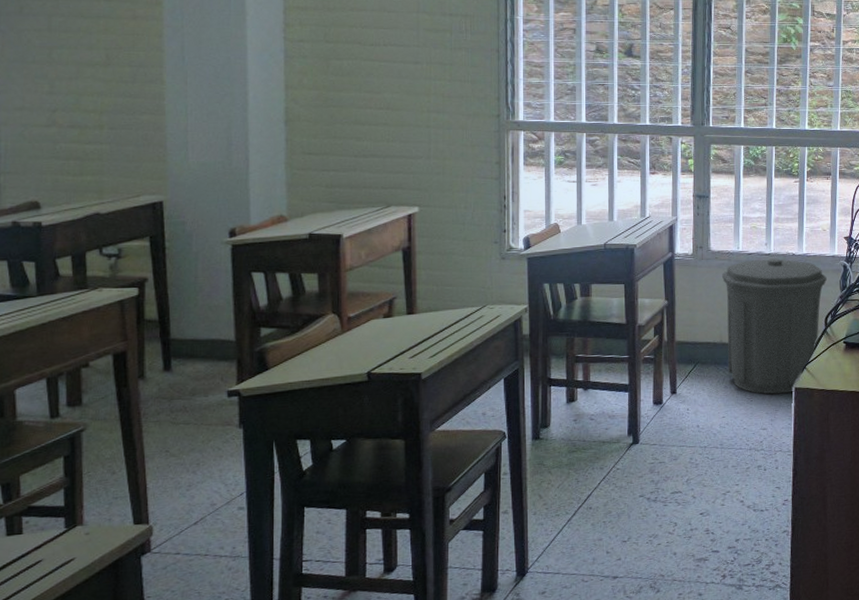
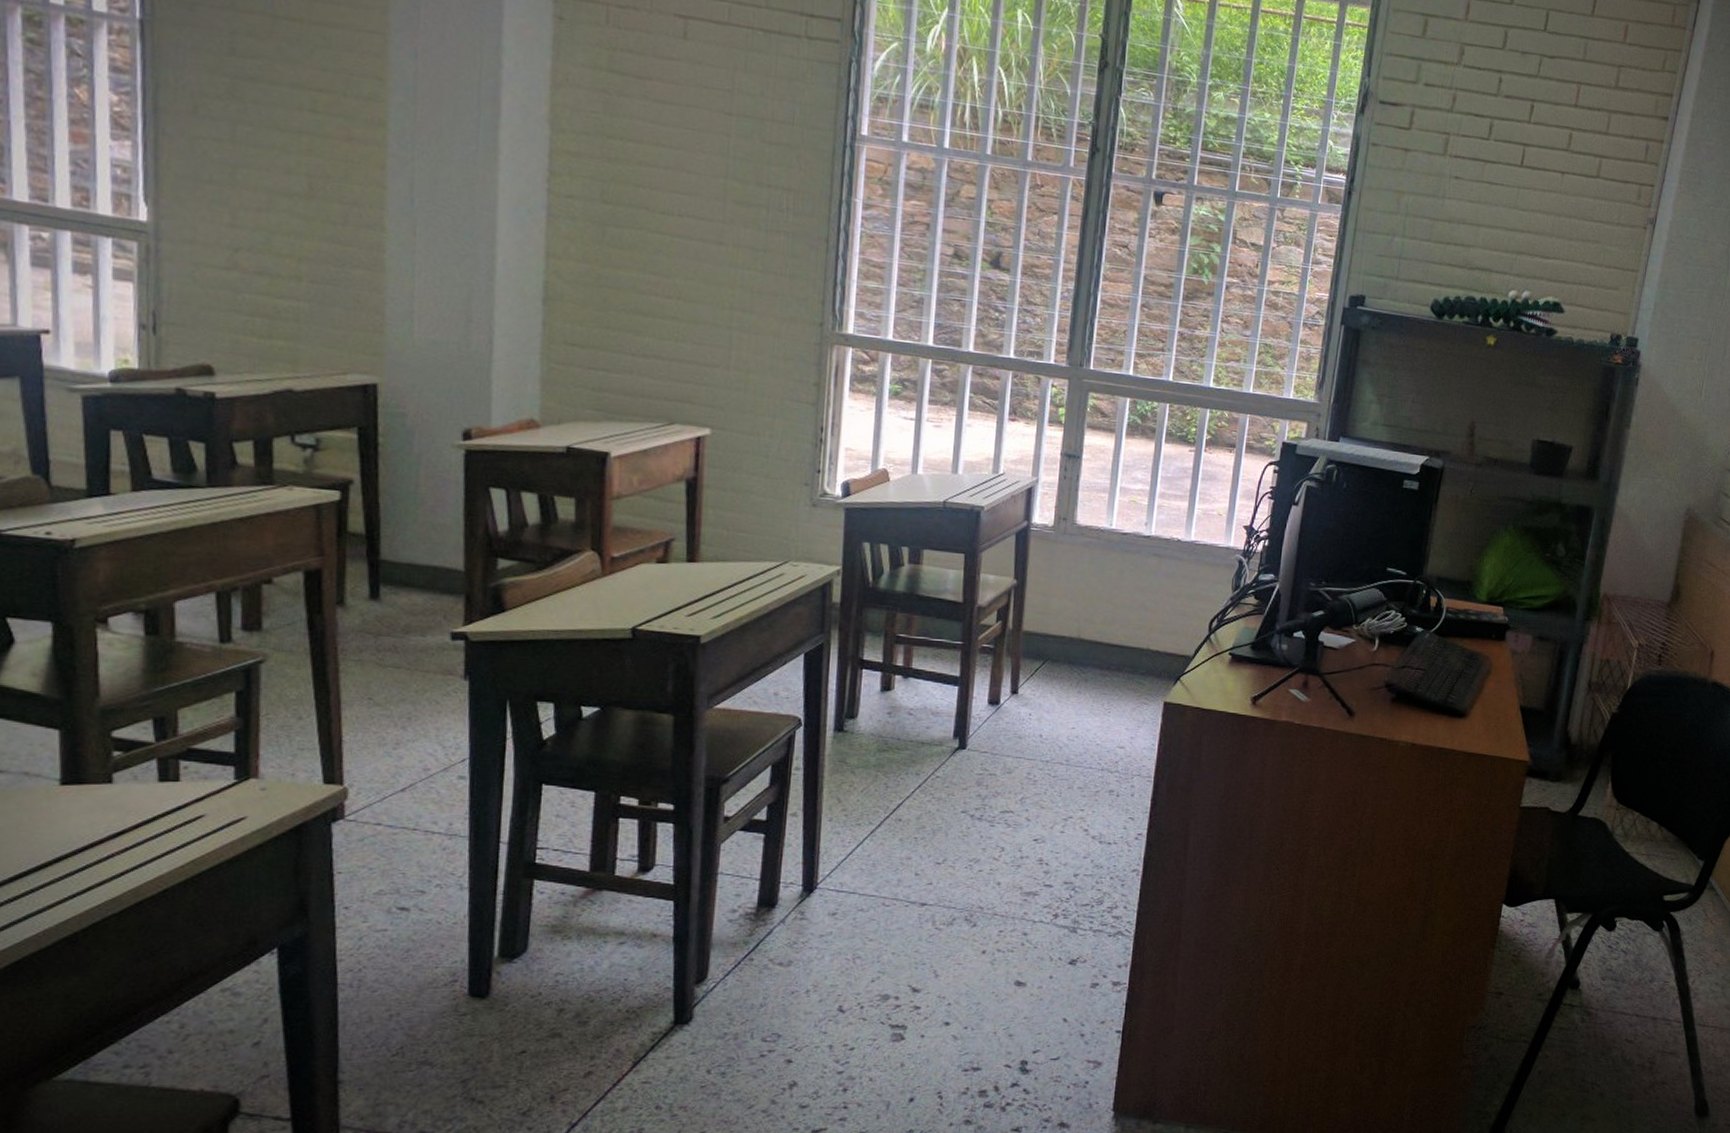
trash can: present [722,258,827,395] -> none [1083,541,1217,708]

